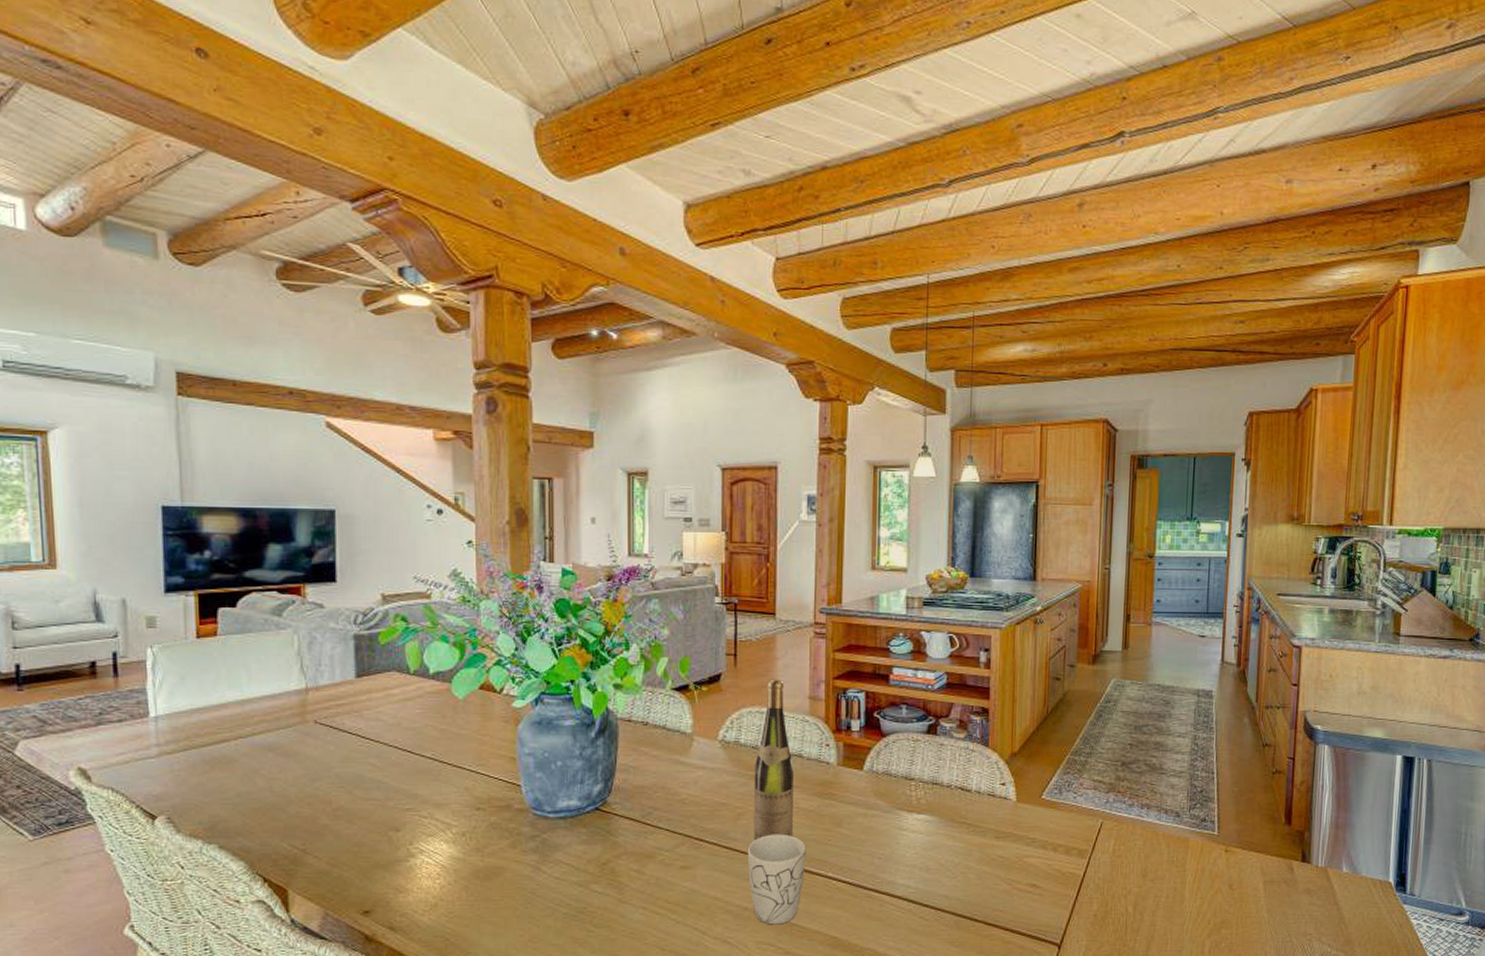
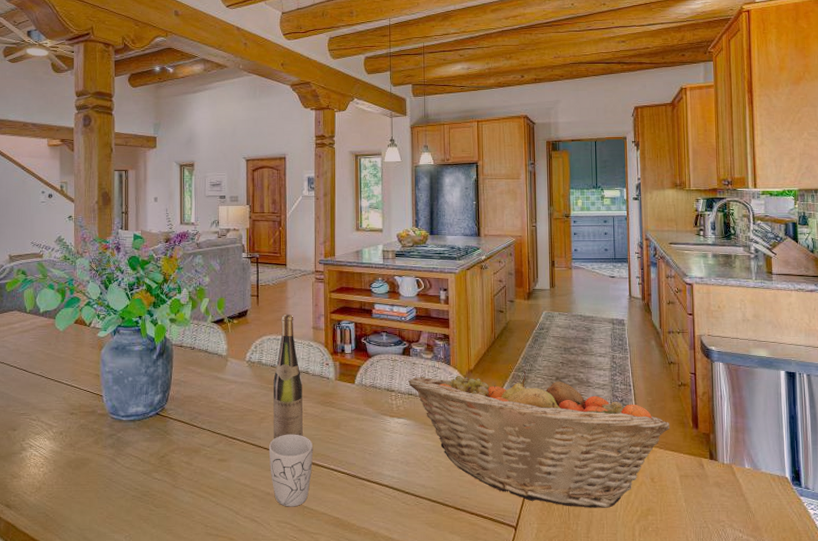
fruit basket: none [933,753,1258,921] -> present [408,370,670,508]

